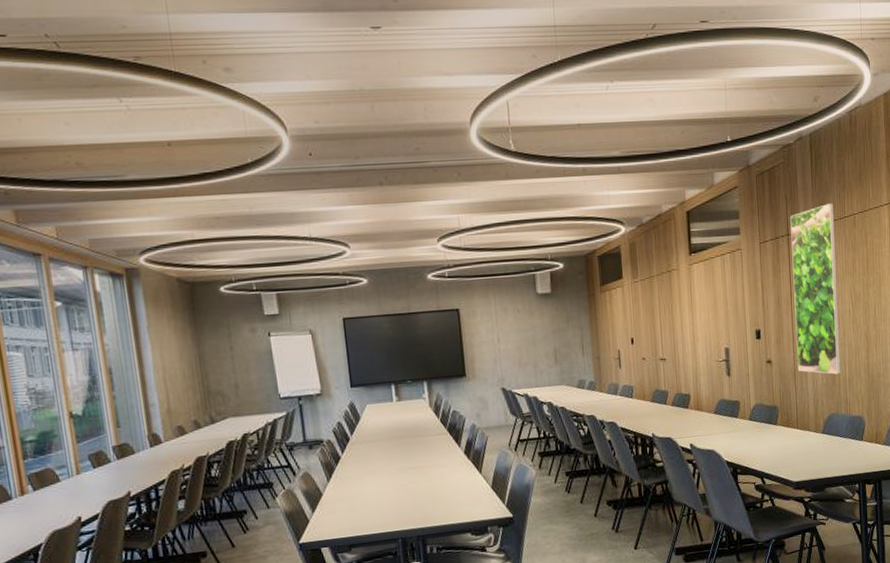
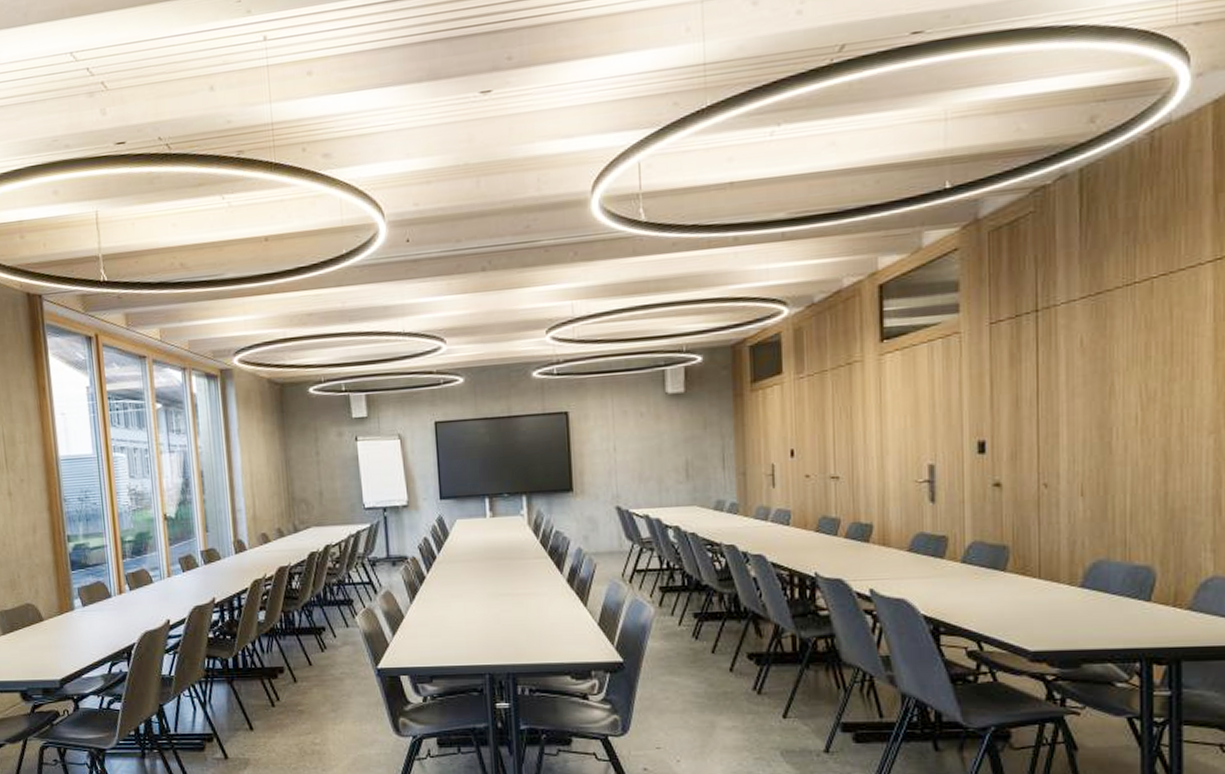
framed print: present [790,202,841,374] -> none [1041,263,1117,505]

